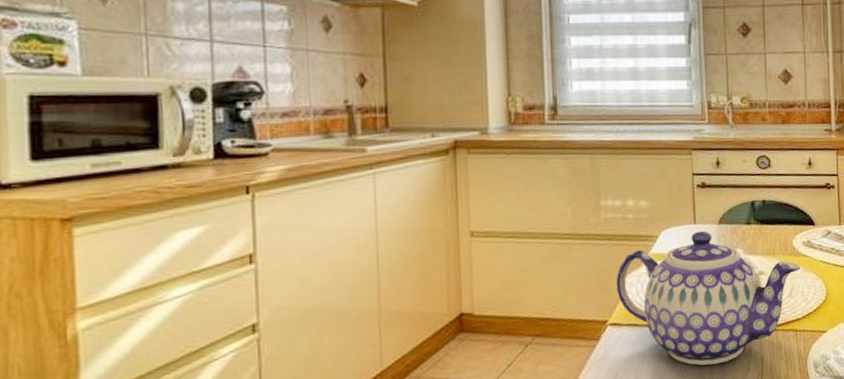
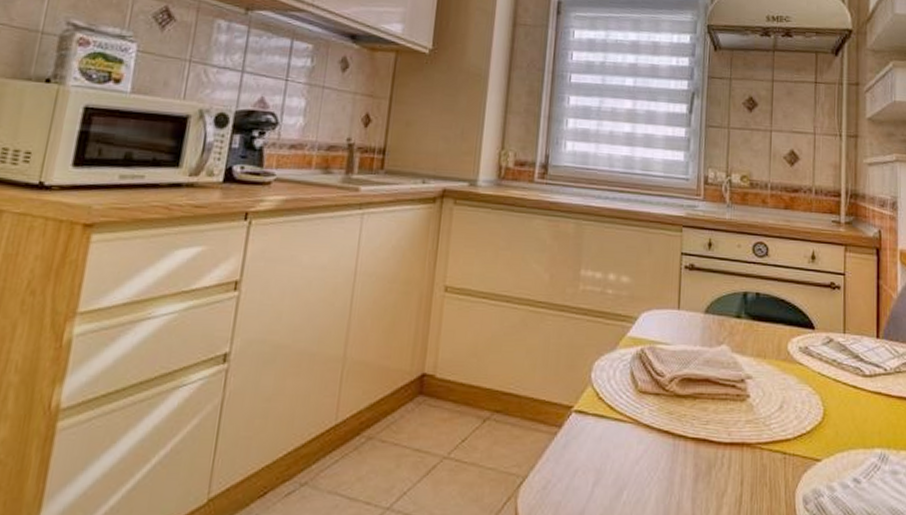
teapot: present [616,230,801,366] -> none [586,318,795,479]

